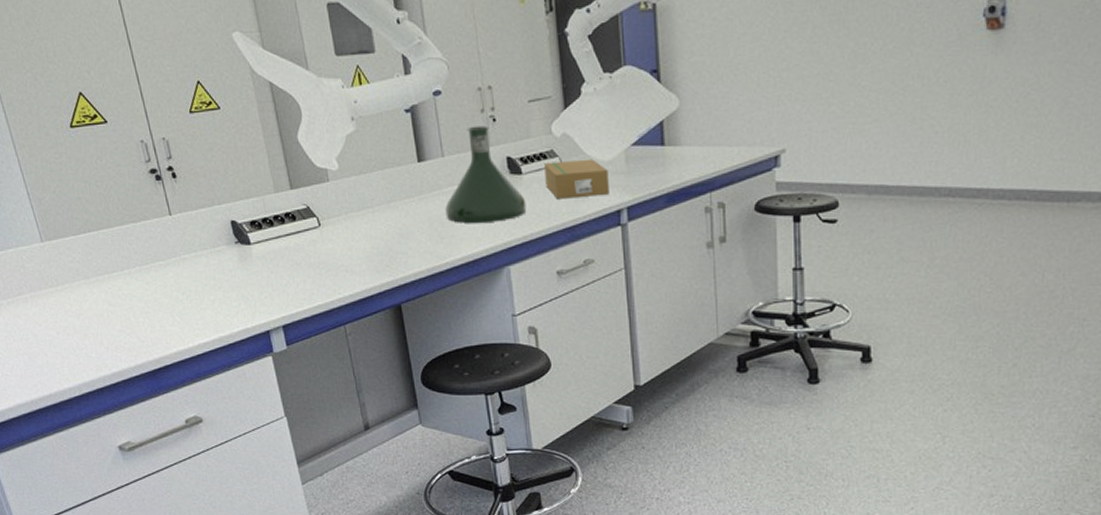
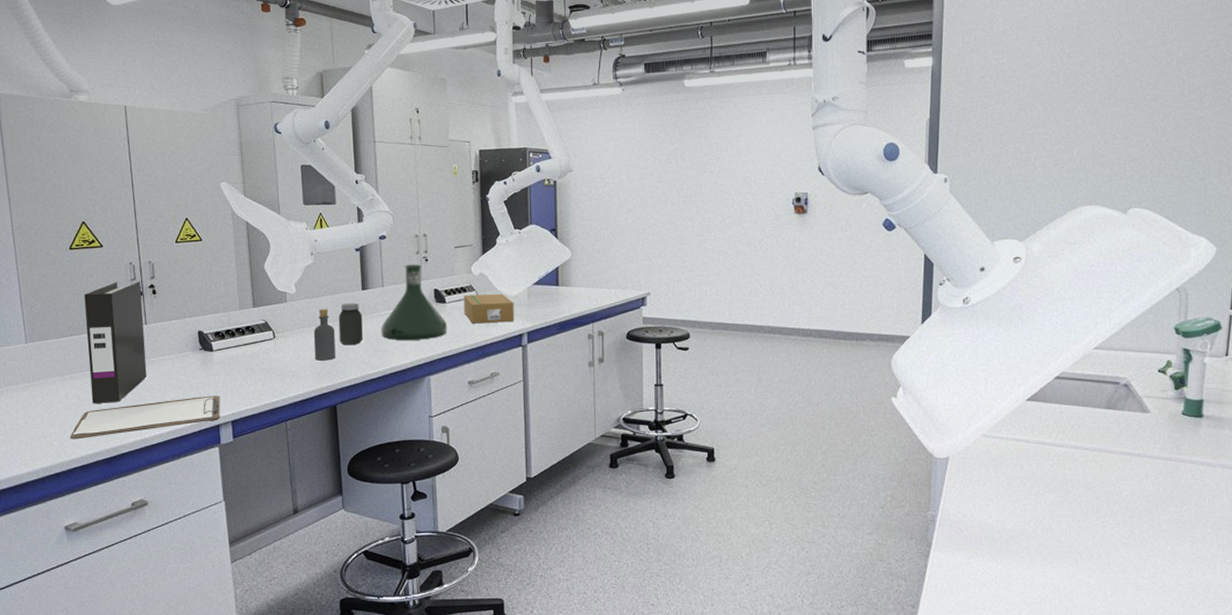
binder: none [96,162,181,310] -> present [84,281,147,404]
clipboard: none [107,296,269,351] -> present [70,395,220,439]
bottle: none [365,187,394,252] -> present [313,308,335,361]
jar: none [392,178,425,232] -> present [338,302,363,346]

